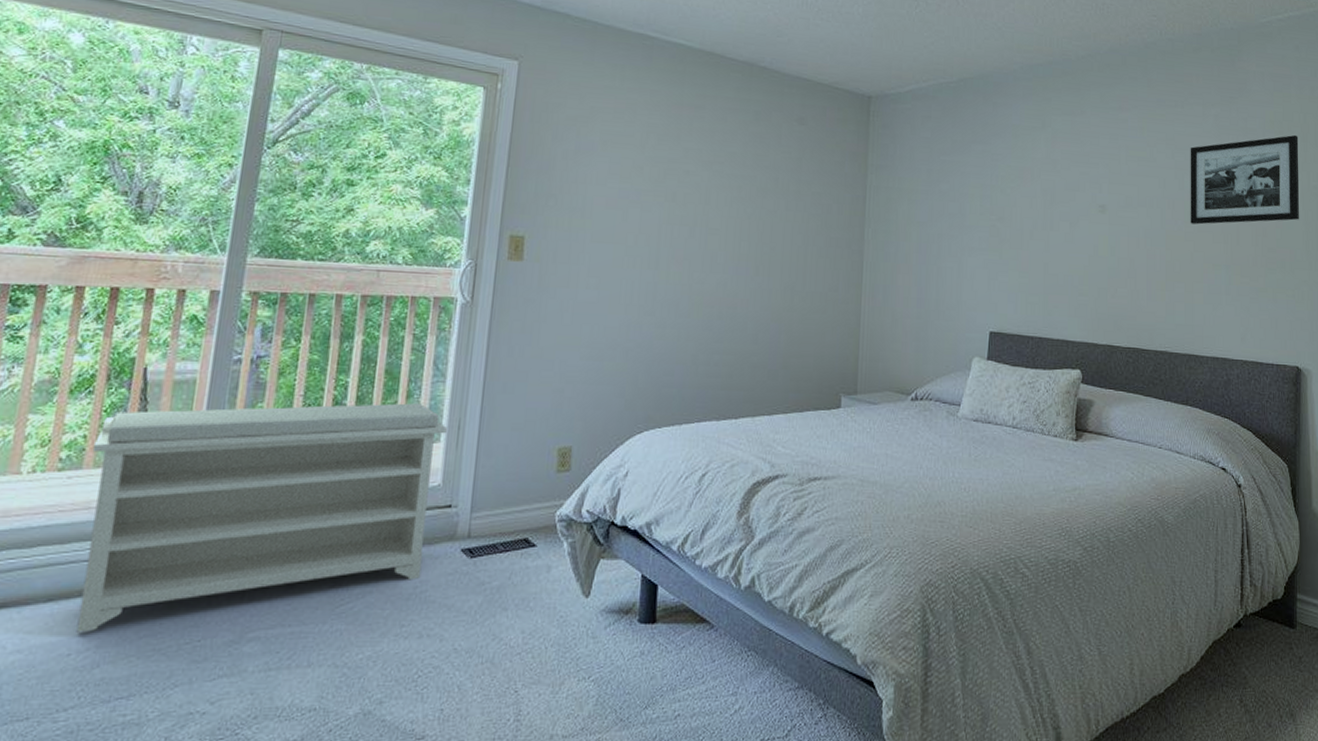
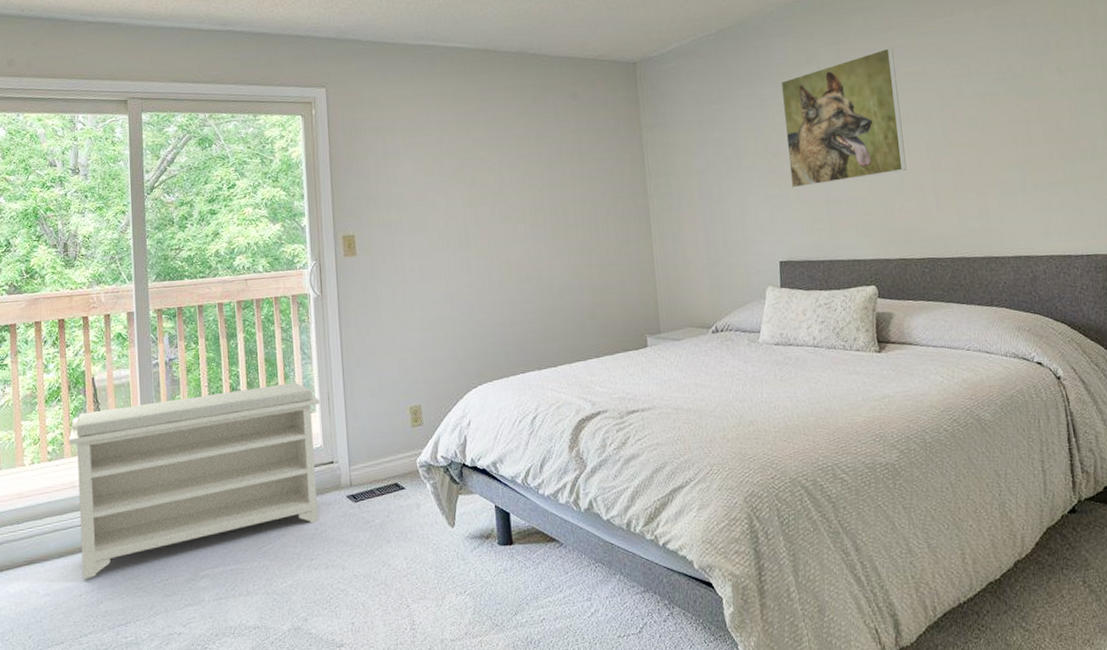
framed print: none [1011,128,1125,257] -> present [780,47,907,188]
picture frame: present [1190,134,1300,225] -> none [965,20,1096,129]

